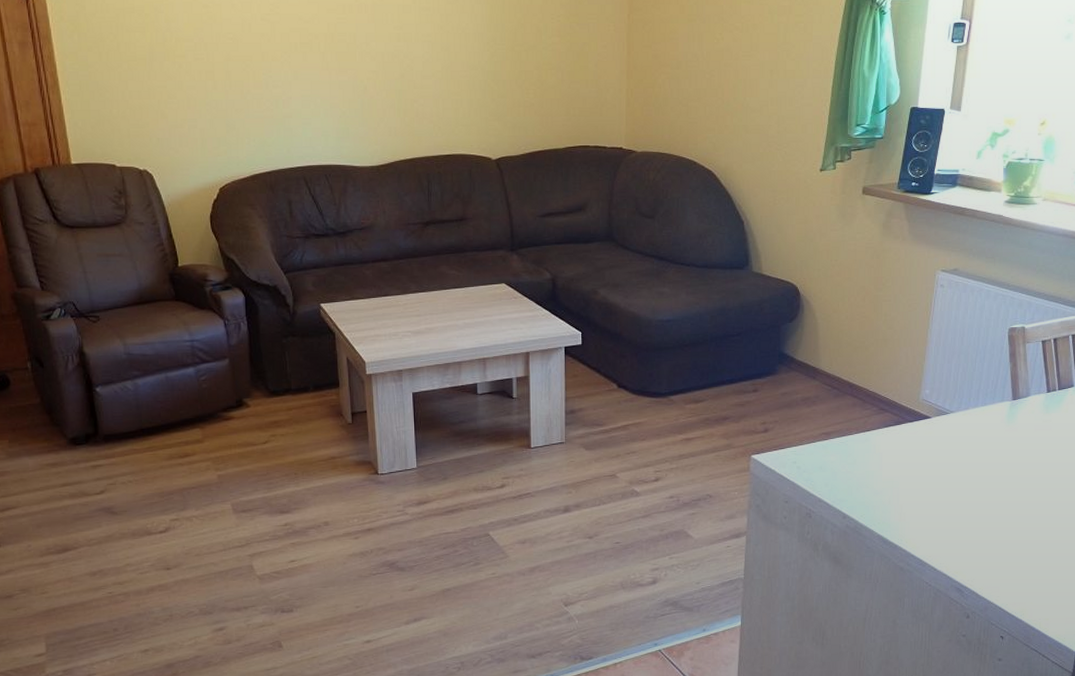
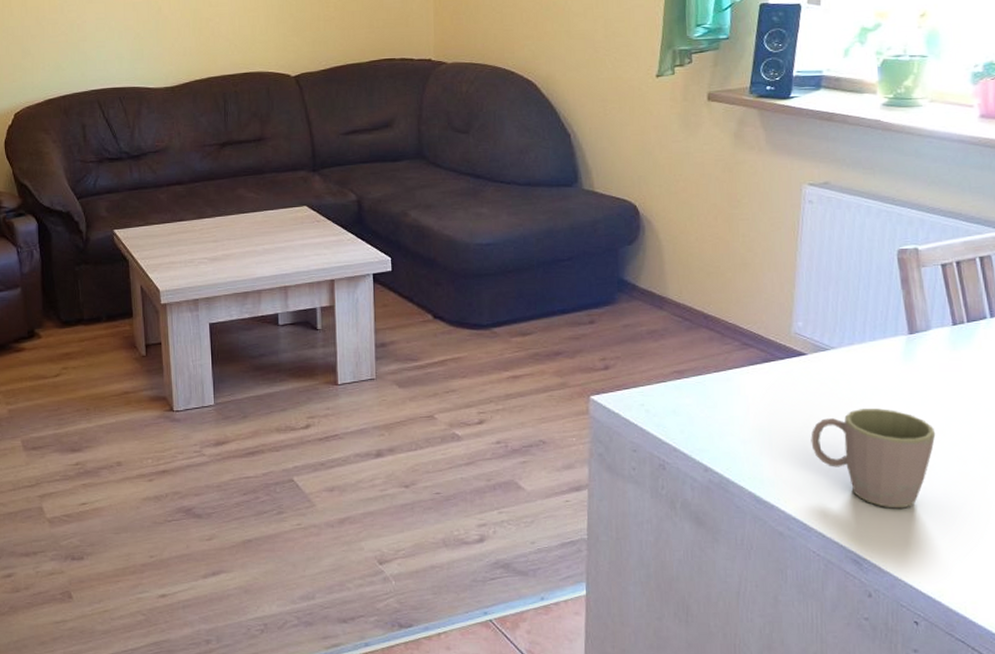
mug: none [930,463,1028,545] -> present [811,408,936,509]

